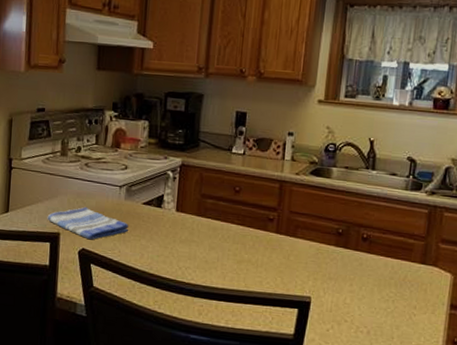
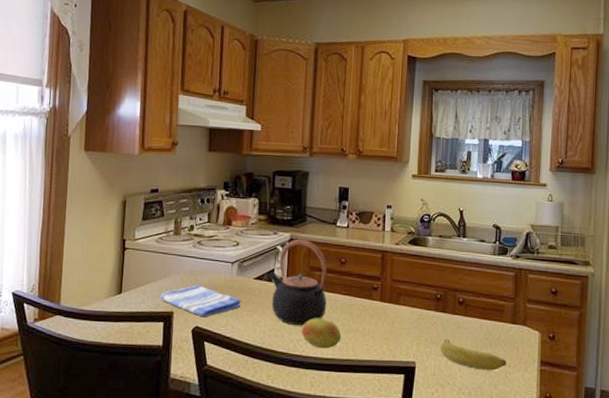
teapot: none [157,164,220,254] -> present [268,239,327,326]
fruit: none [190,247,233,278] -> present [301,318,342,349]
banana: none [338,275,412,311] -> present [440,339,506,371]

